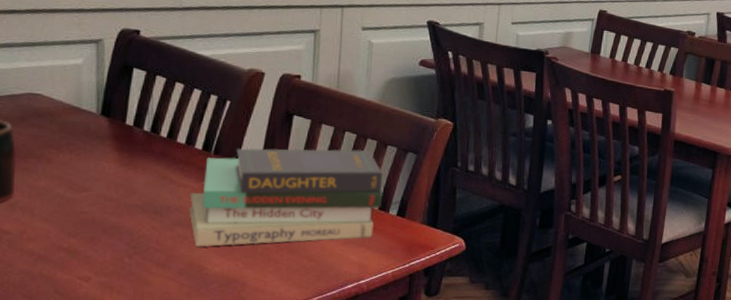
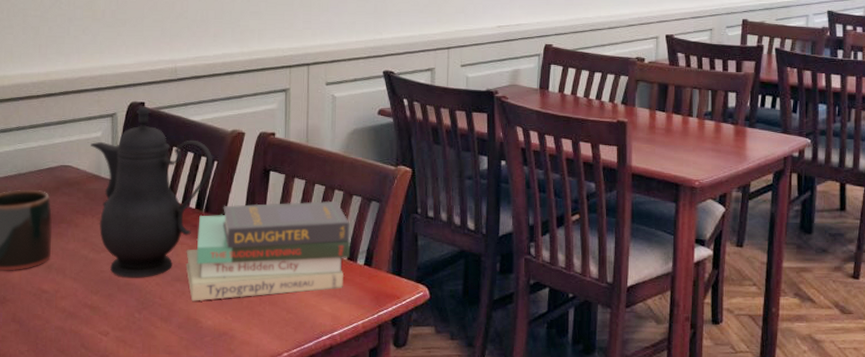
coffeepot: none [68,34,226,221] -> present [90,106,213,278]

